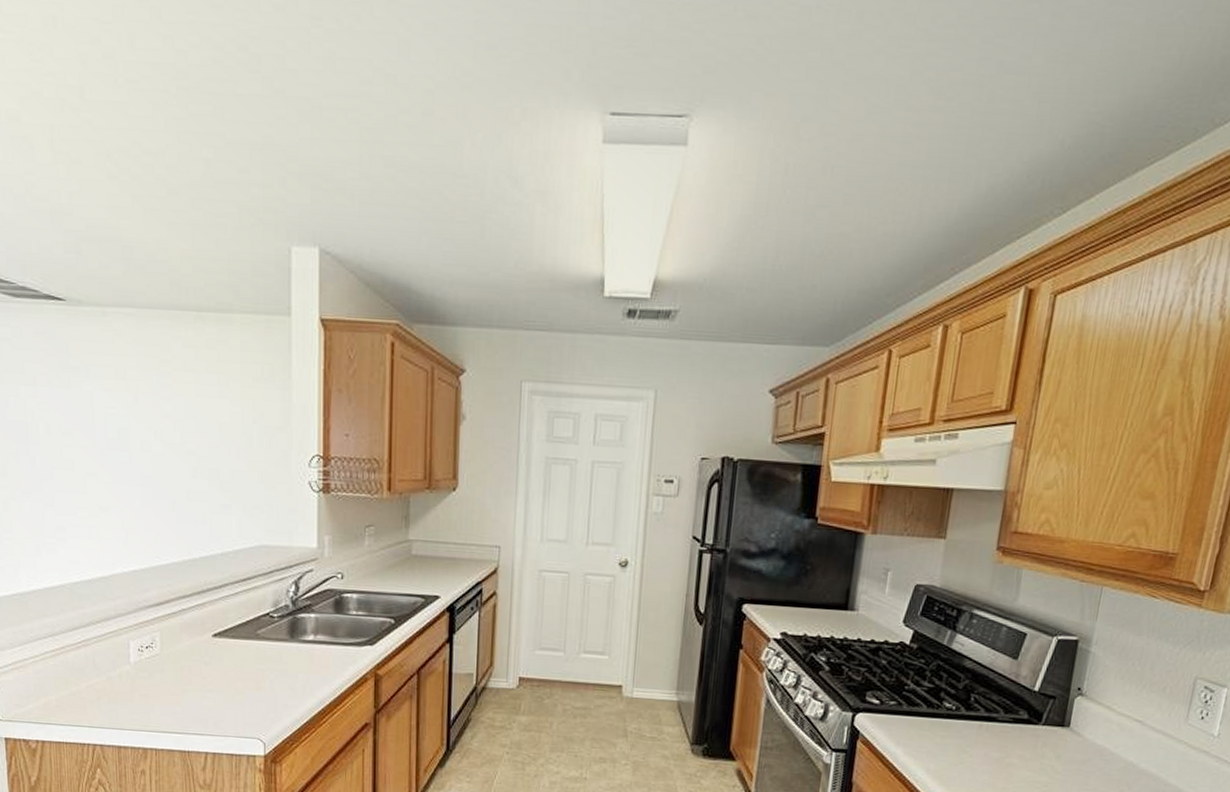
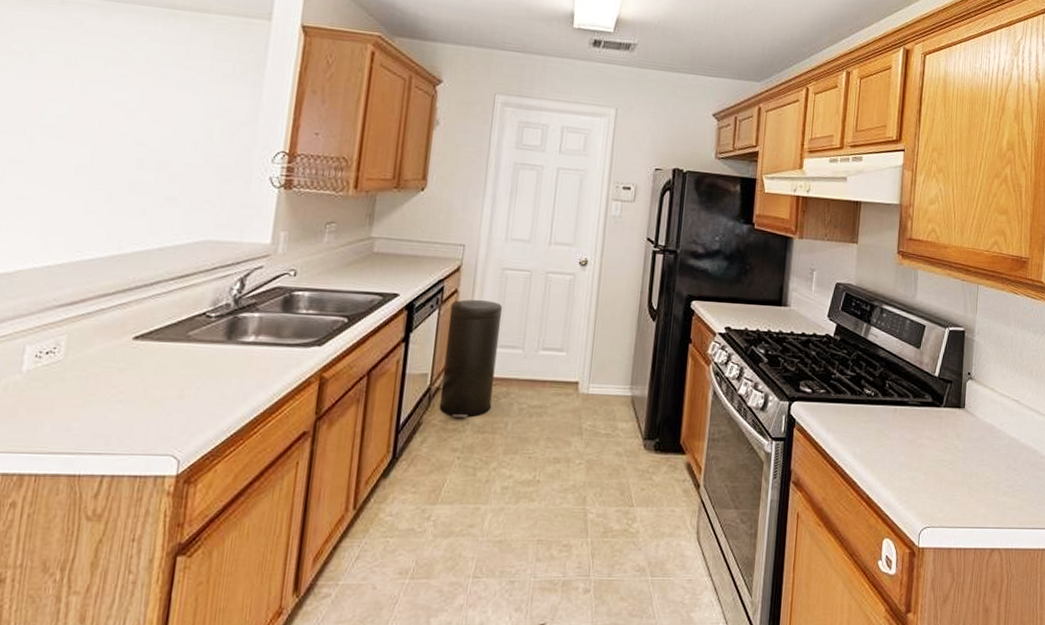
pedal bin: none [486,601,542,716] -> present [439,299,503,418]

